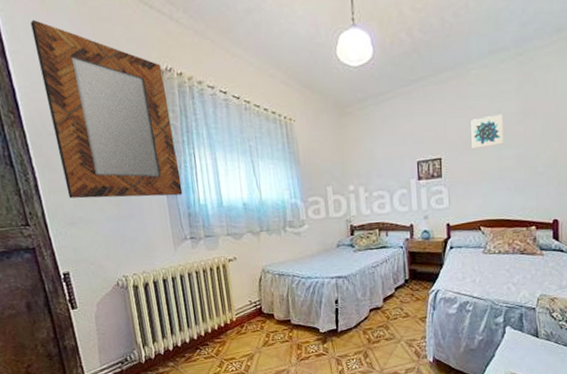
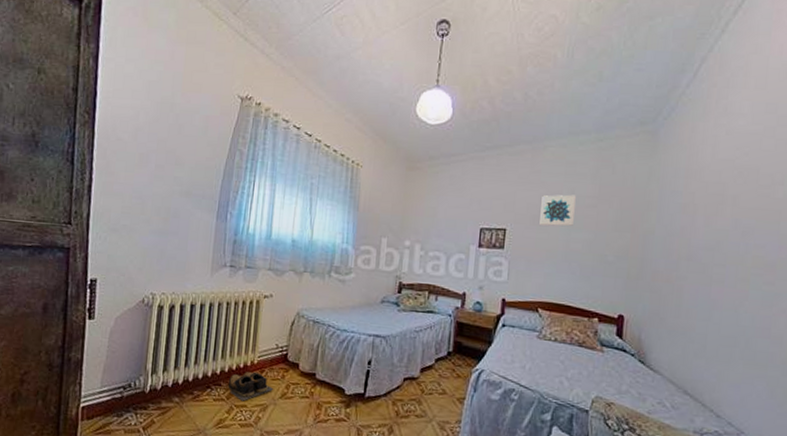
home mirror: present [30,20,183,199] -> none [118,34,242,220]
shoes: none [213,327,256,355] -> present [228,371,274,401]

